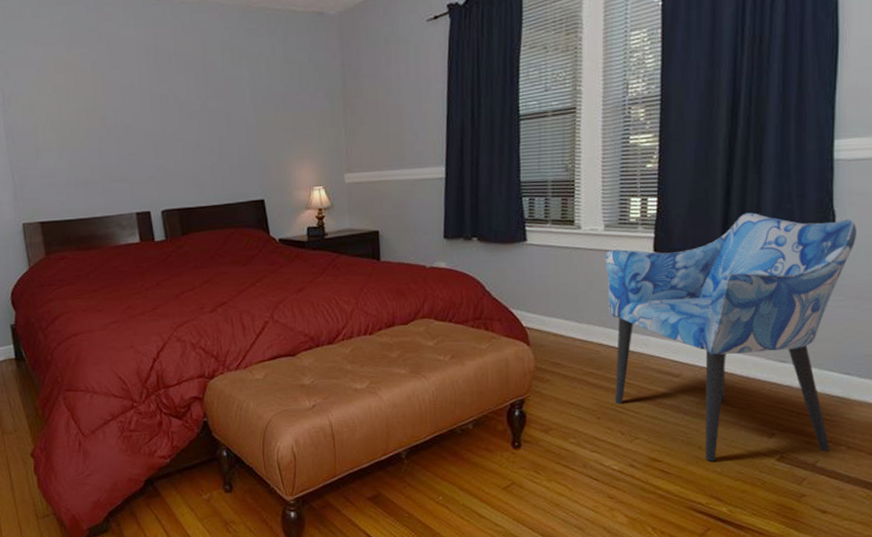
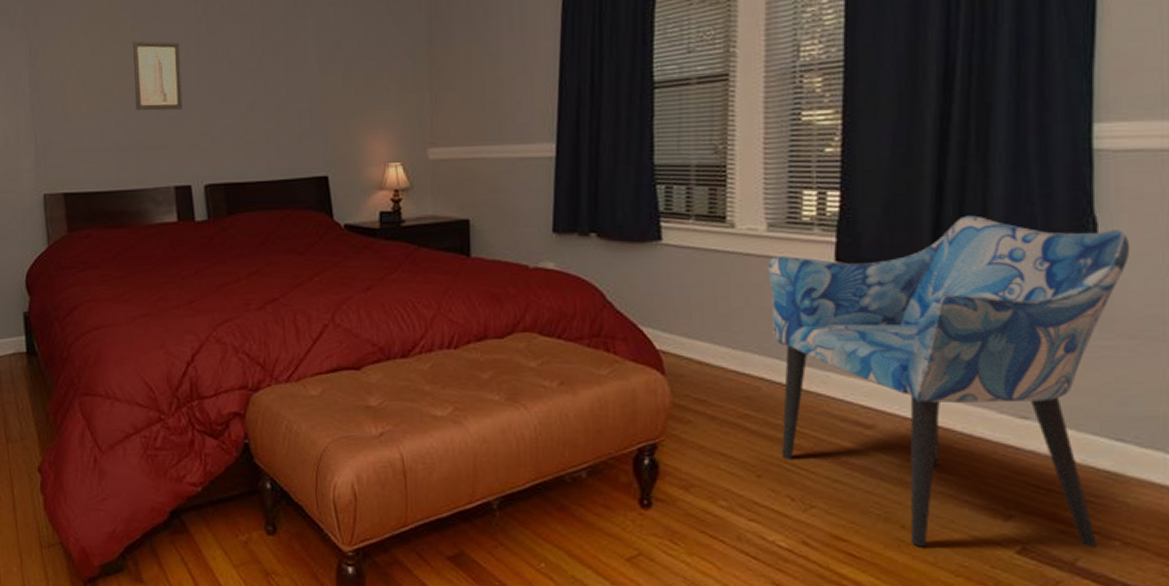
wall art: none [93,89,140,149] -> present [132,41,183,111]

